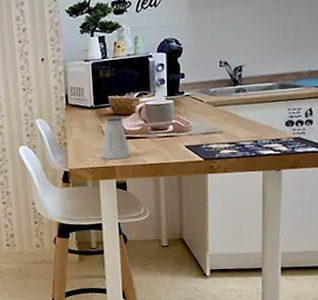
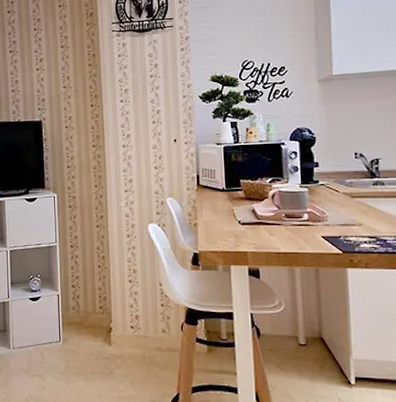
saltshaker: present [101,115,130,160] -> none [232,200,263,245]

